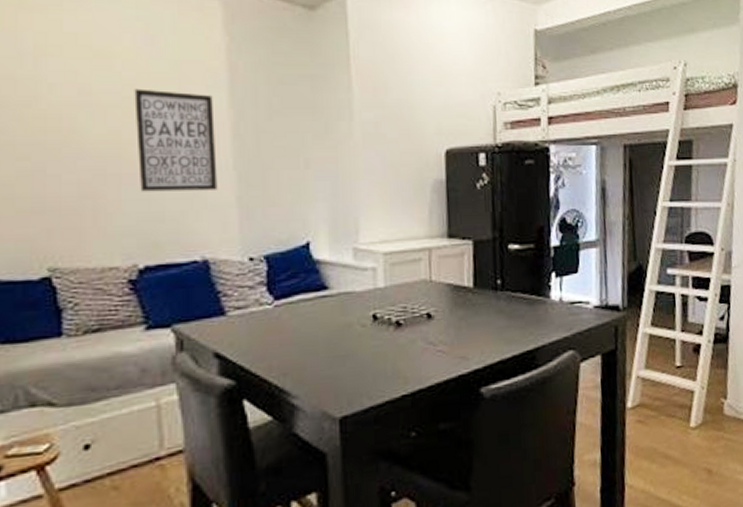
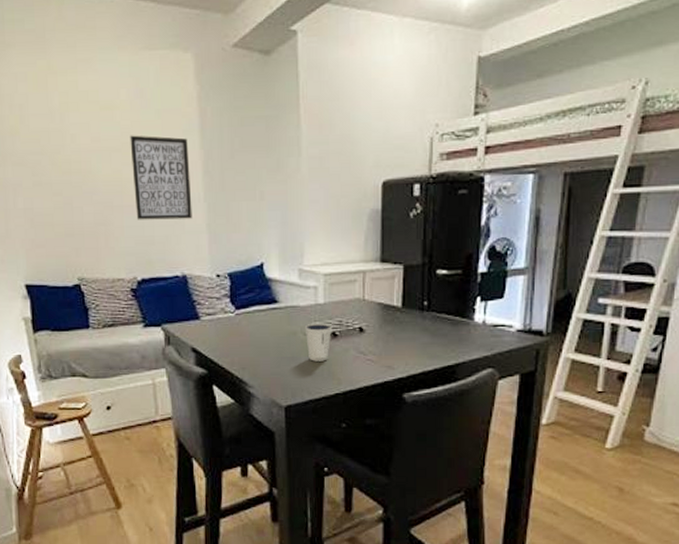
dixie cup: none [362,310,395,358] -> present [304,323,332,361]

